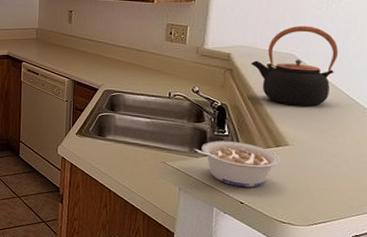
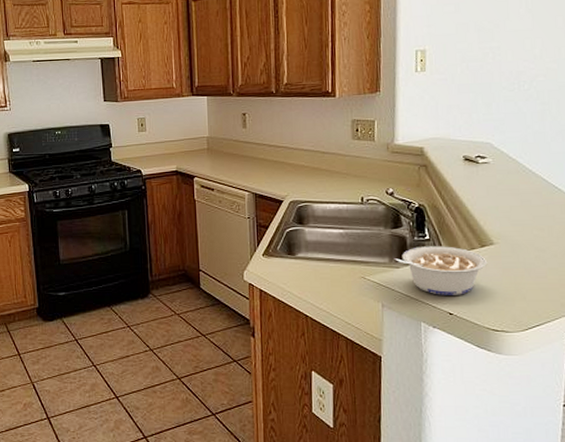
teapot: present [251,25,339,107] -> none [446,110,536,200]

